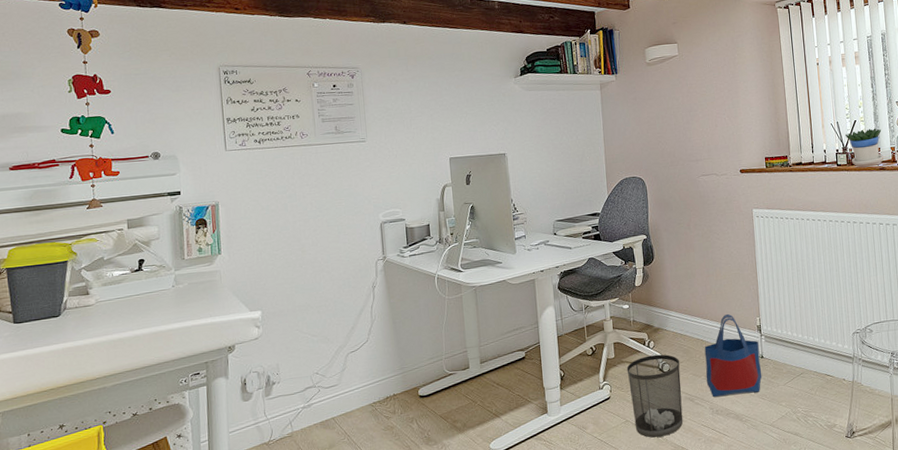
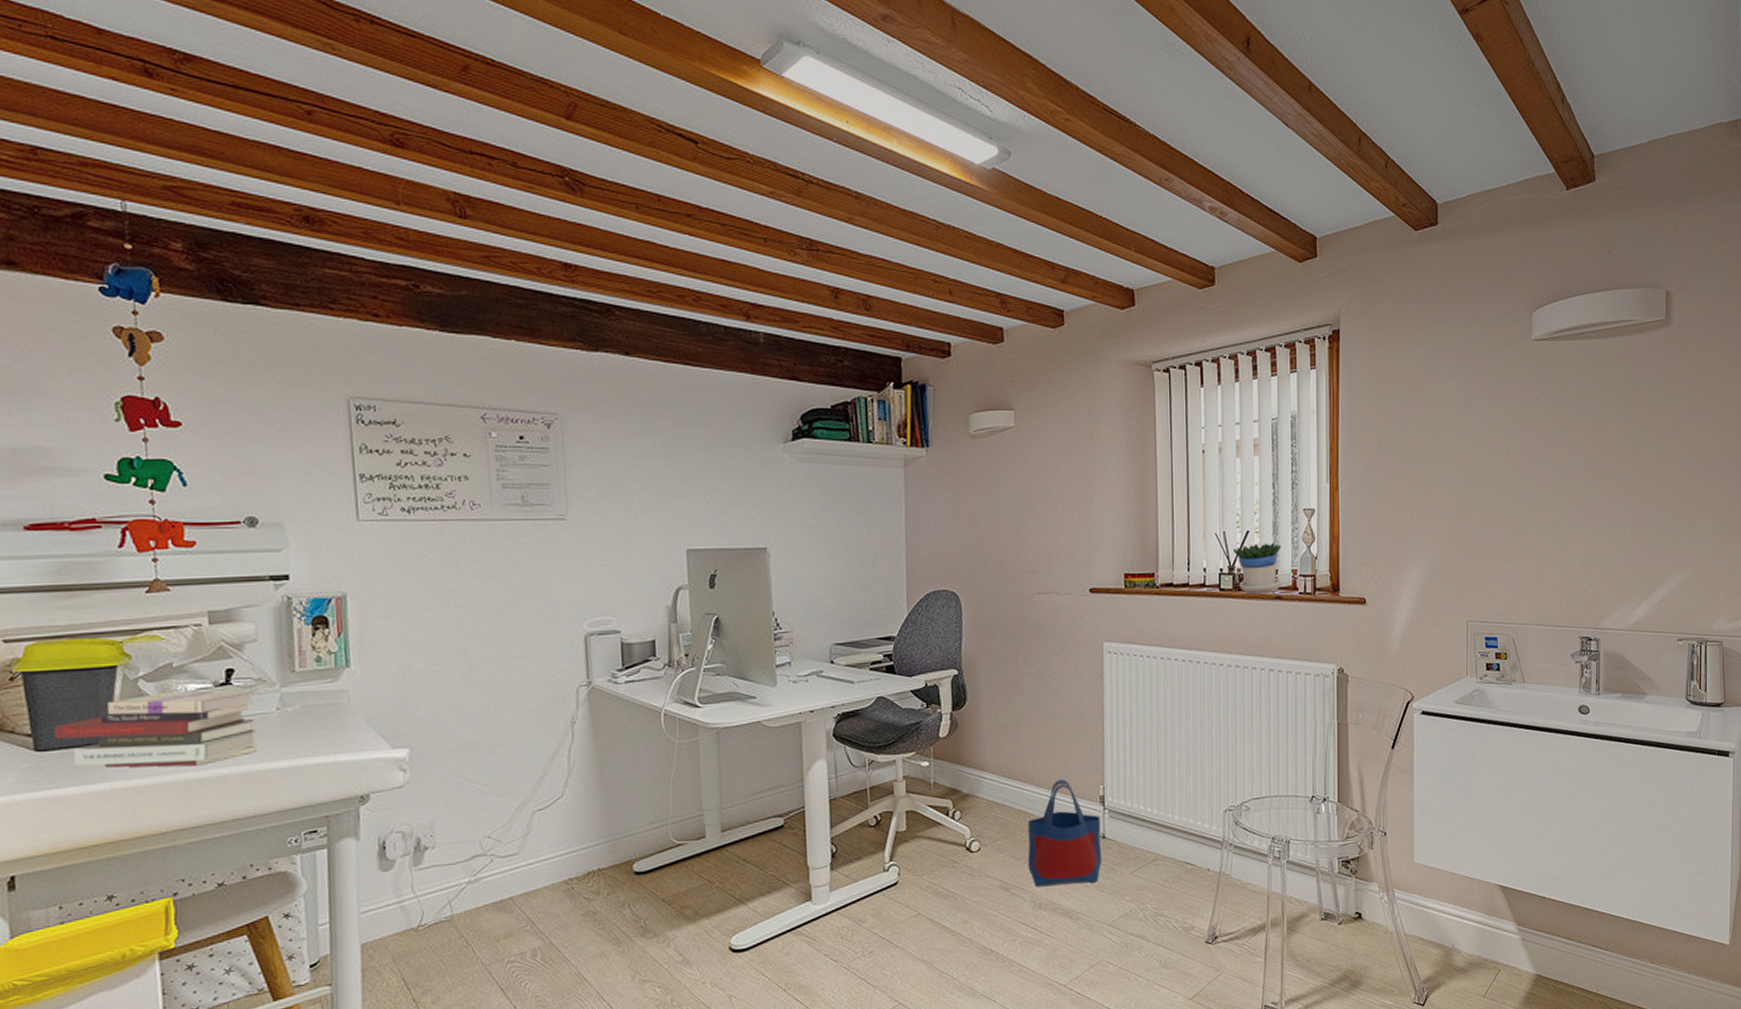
books: none [26,274,159,333] -> present [54,690,257,767]
waste bin: present [626,354,684,438] -> none [922,828,995,937]

